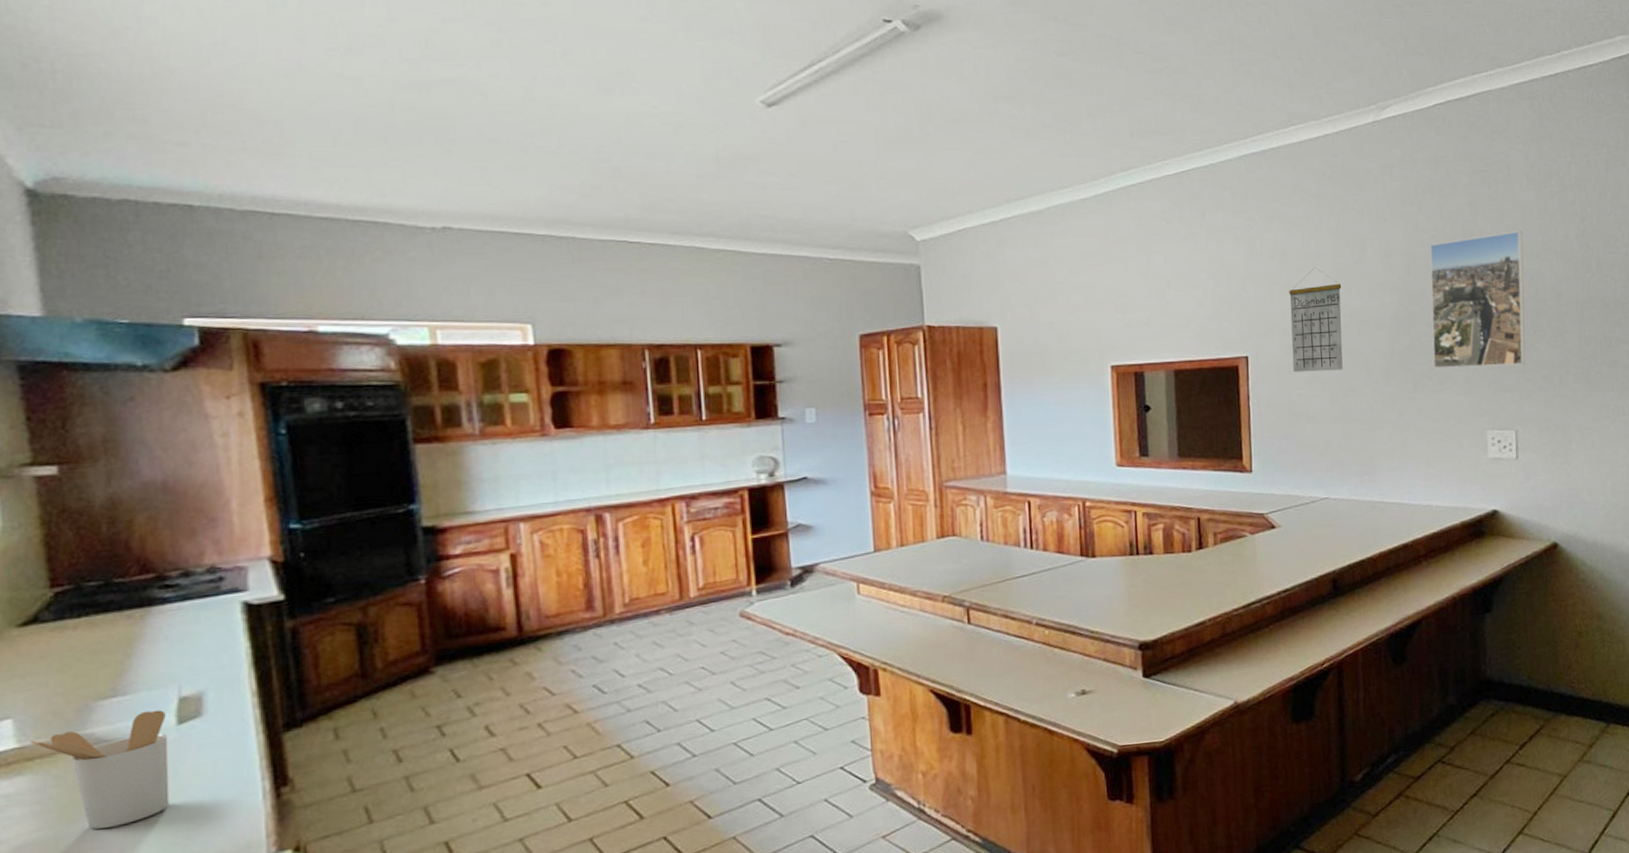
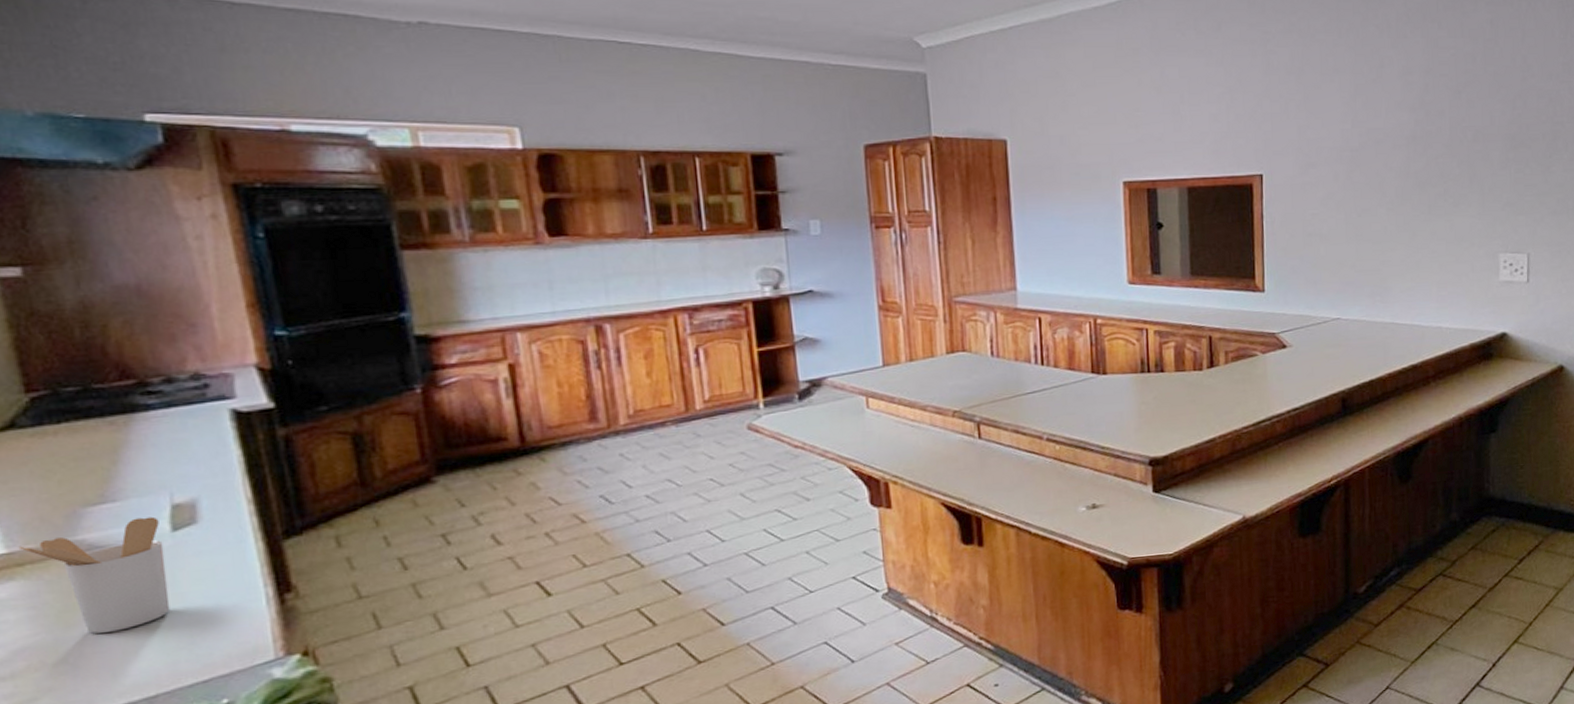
calendar: present [1289,267,1343,373] -> none [1305,84,1359,192]
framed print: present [1429,230,1526,369] -> none [1448,50,1544,190]

